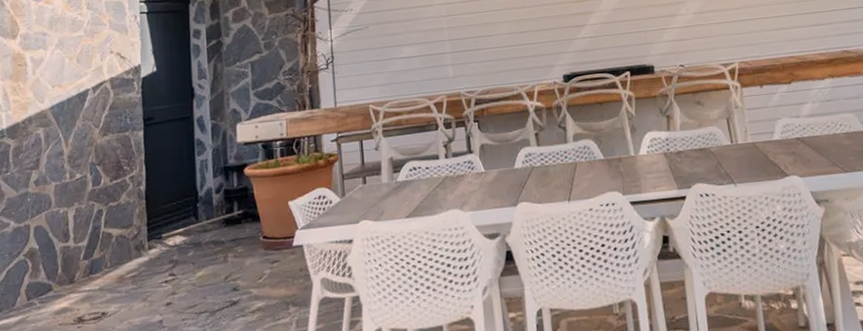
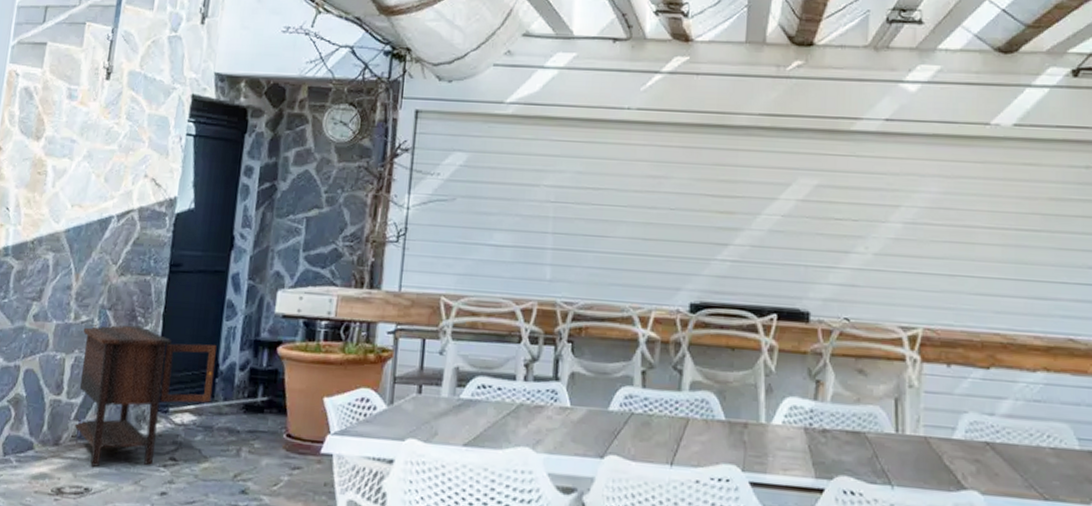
console table: none [78,173,196,294] -> present [71,324,217,467]

